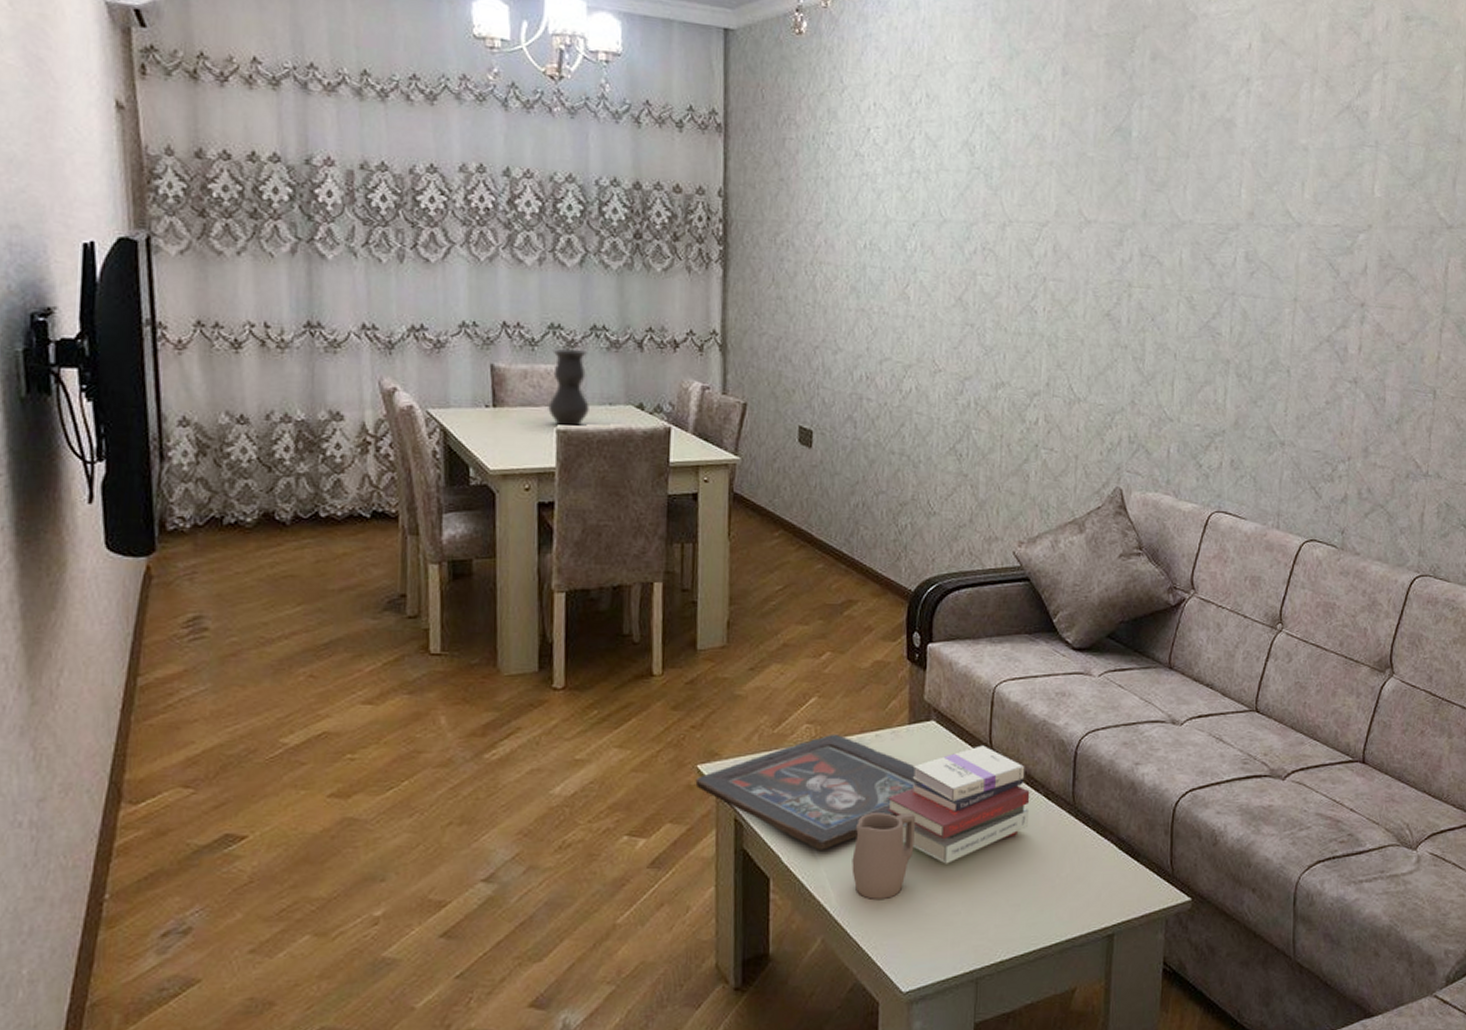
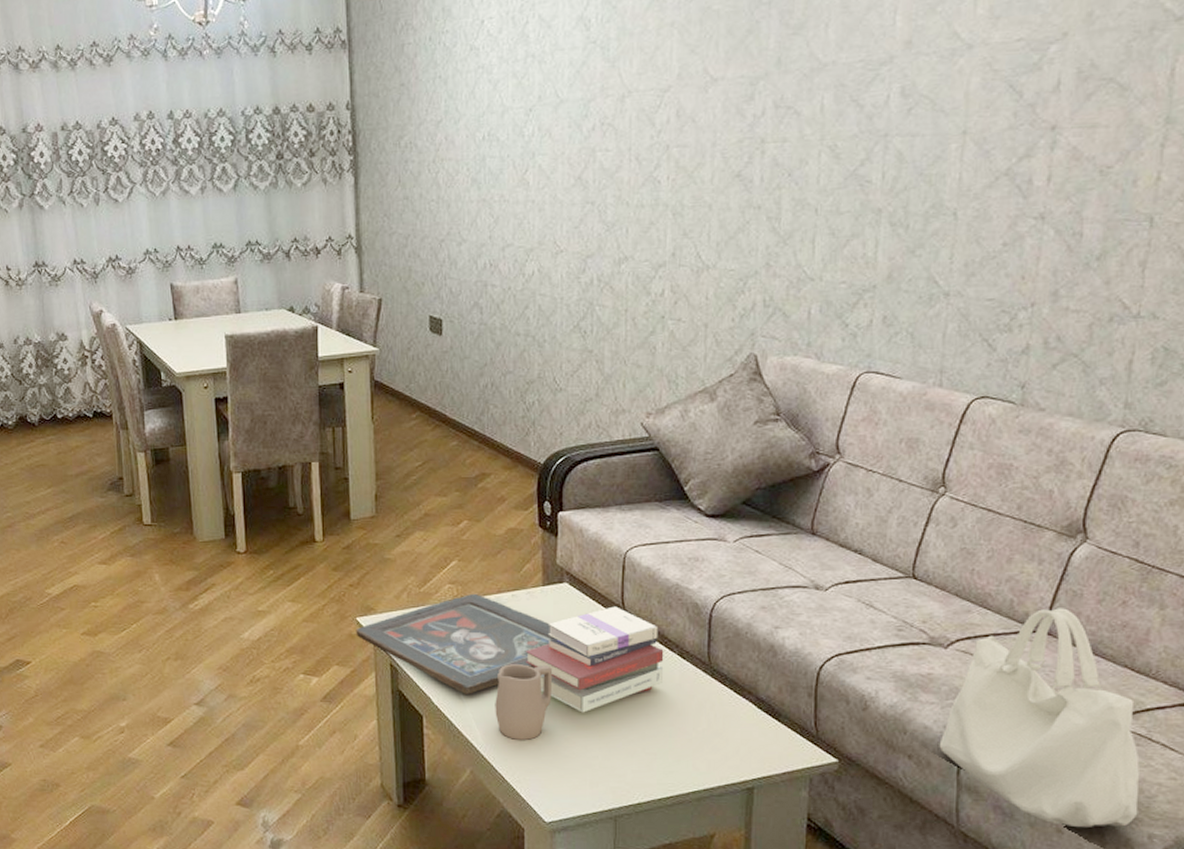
vase: present [548,349,589,427] -> none [217,264,250,332]
handbag: none [1278,738,1438,949] -> present [939,608,1140,827]

